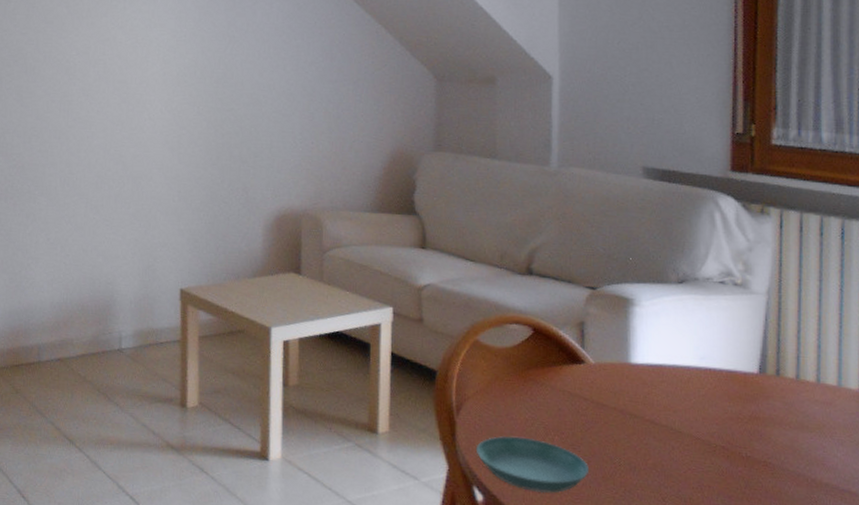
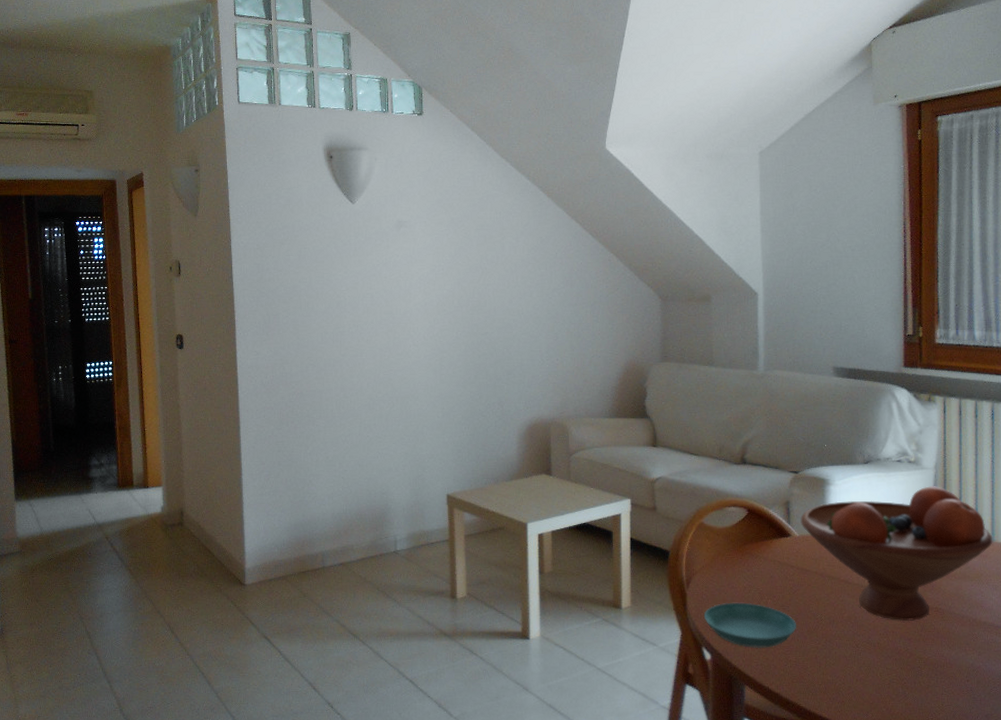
fruit bowl: none [597,314,840,476] -> present [800,486,993,622]

